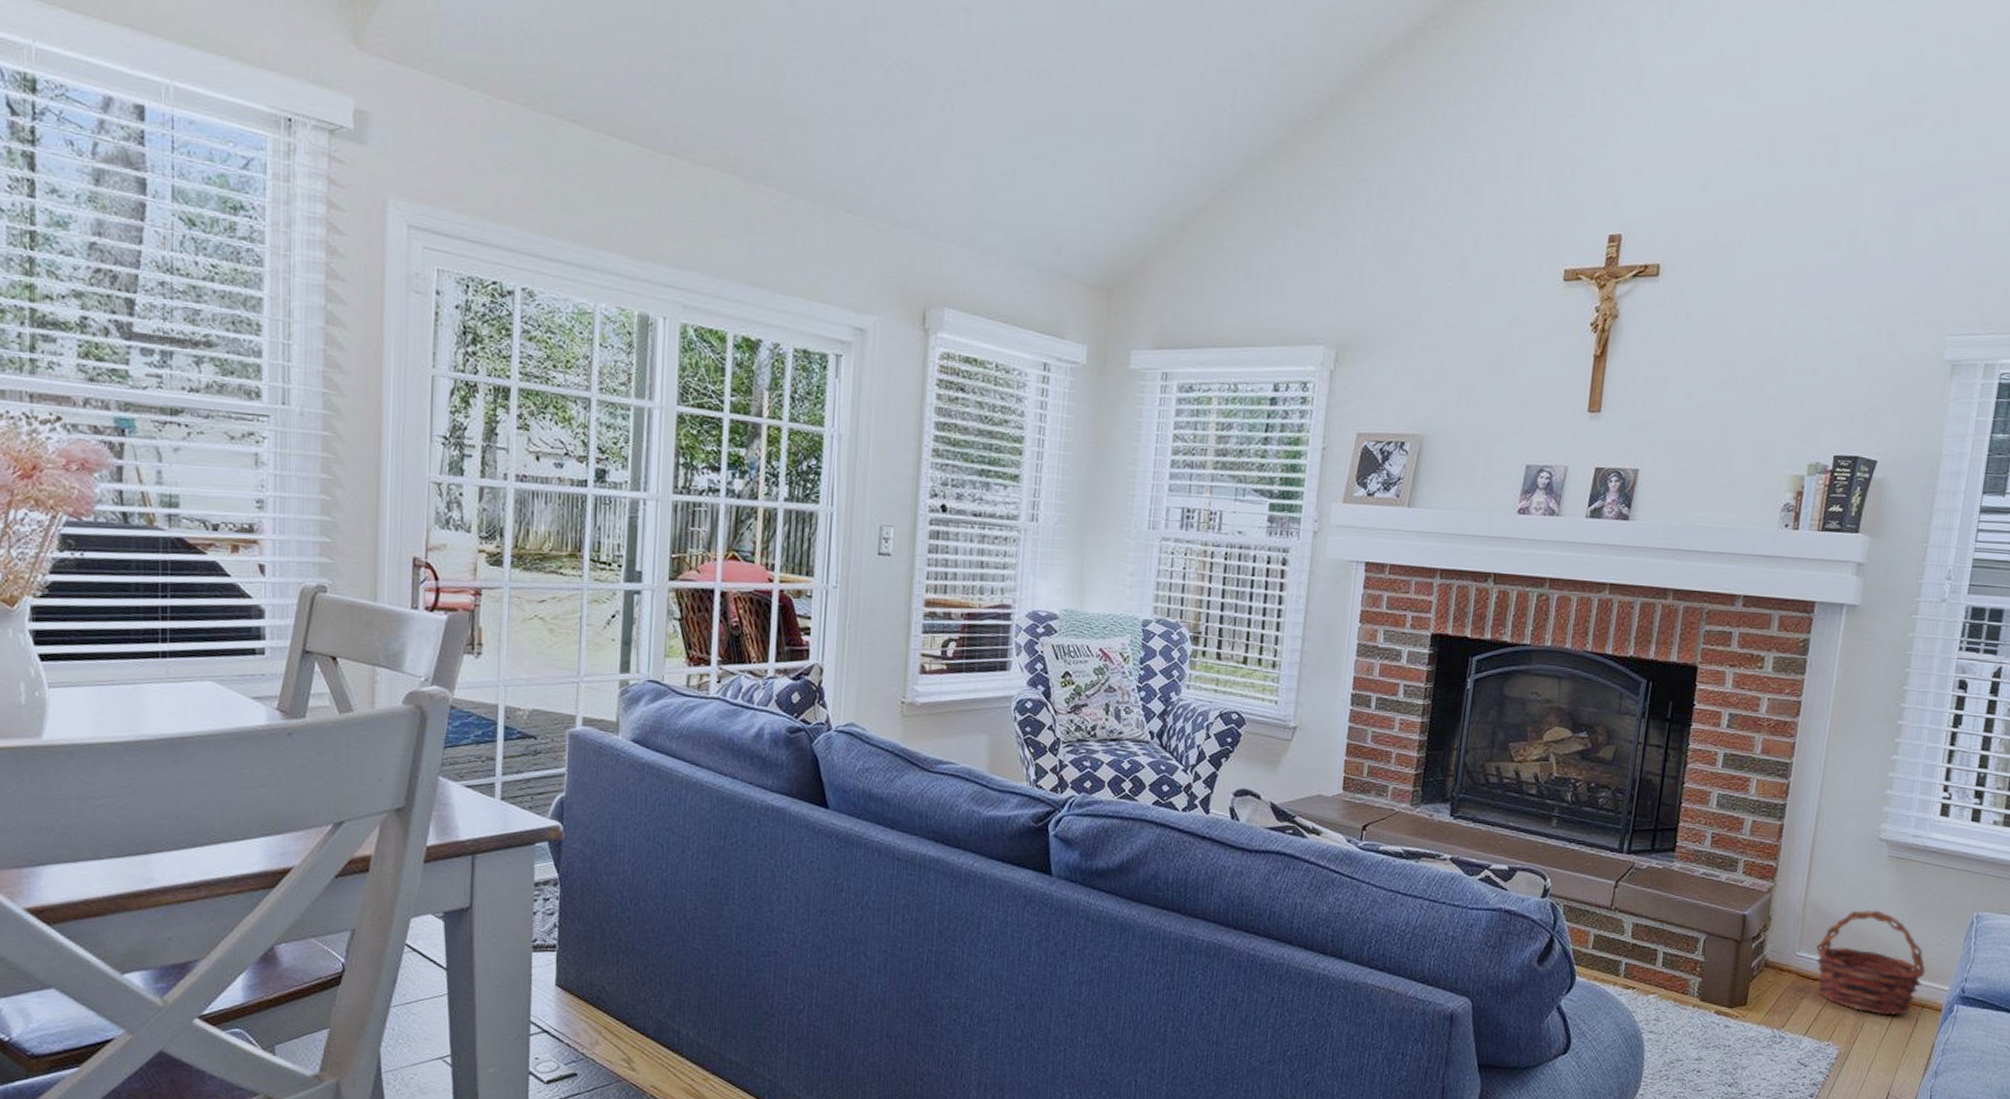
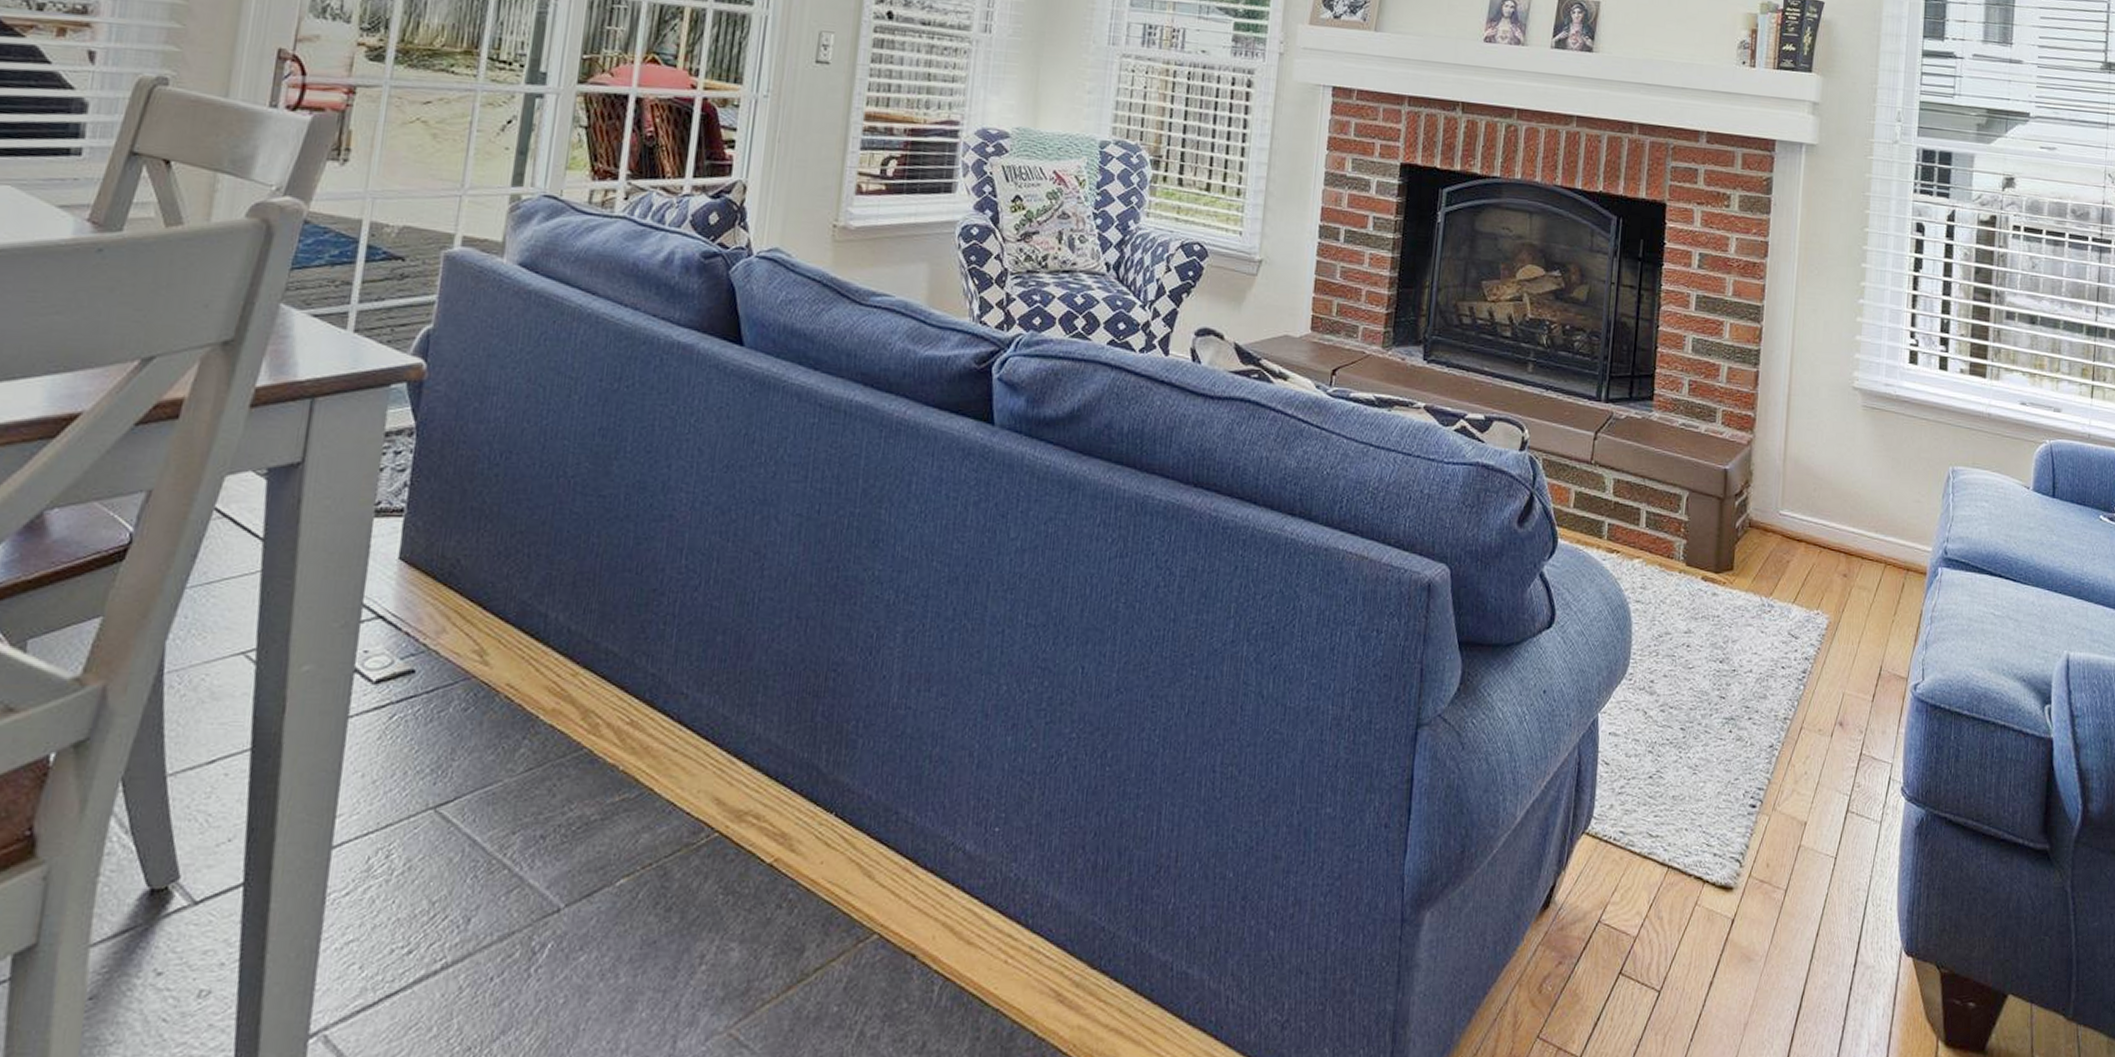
basket: present [1815,910,1926,1016] -> none [1798,464,1908,580]

